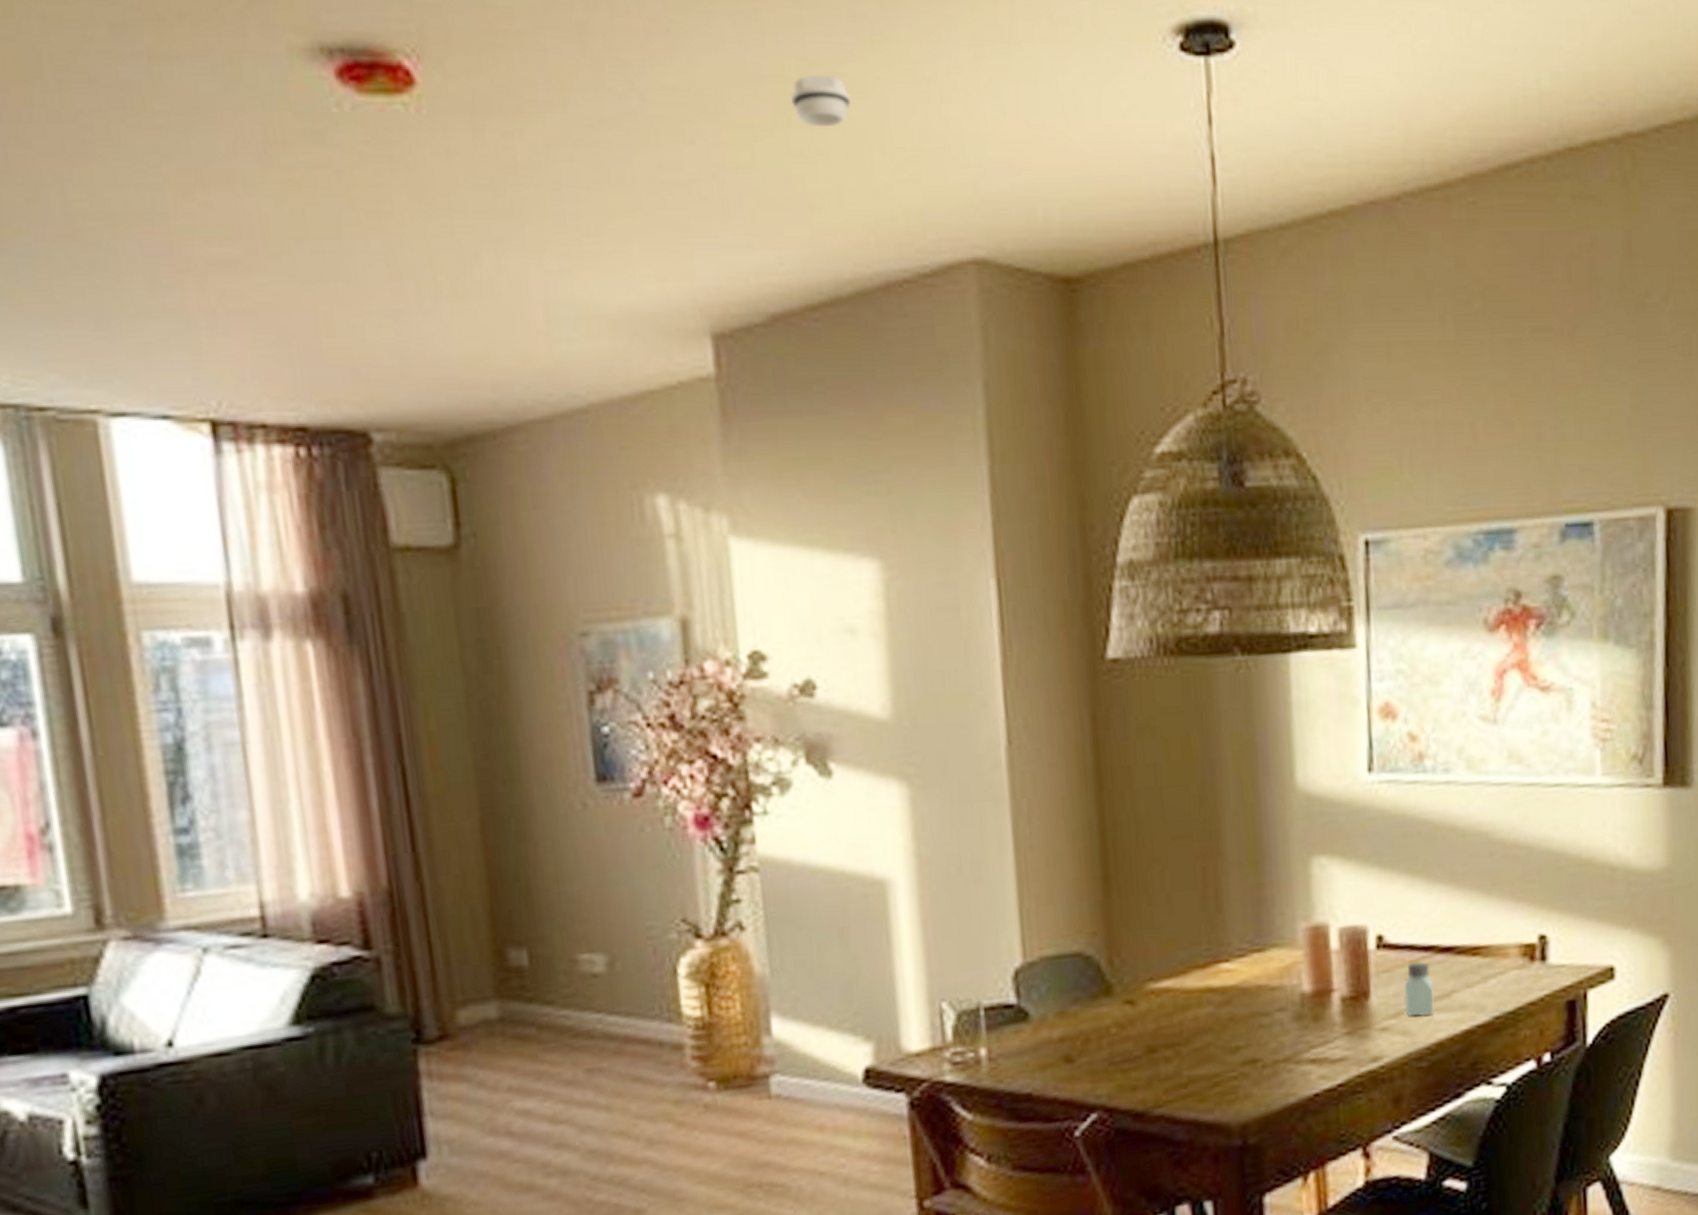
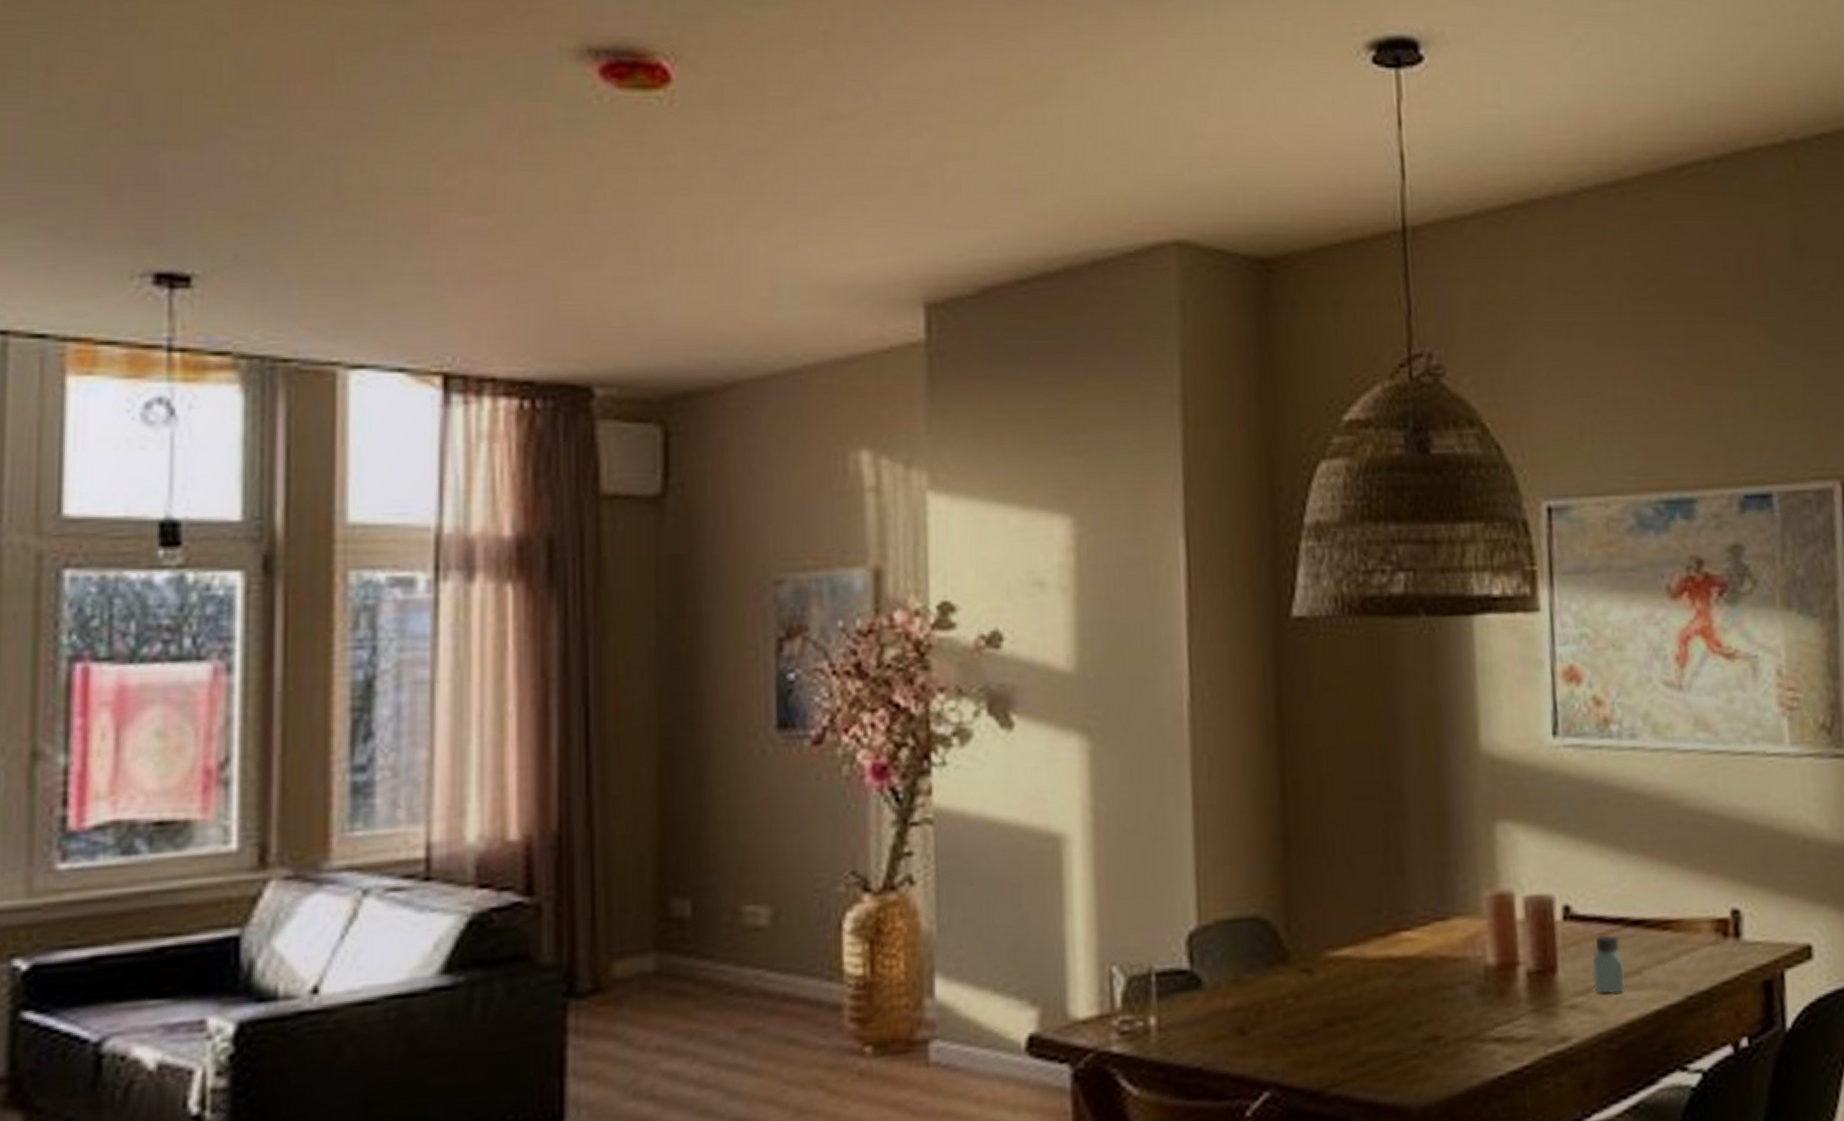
smoke detector: present [791,74,850,128] -> none [1013,78,1068,124]

